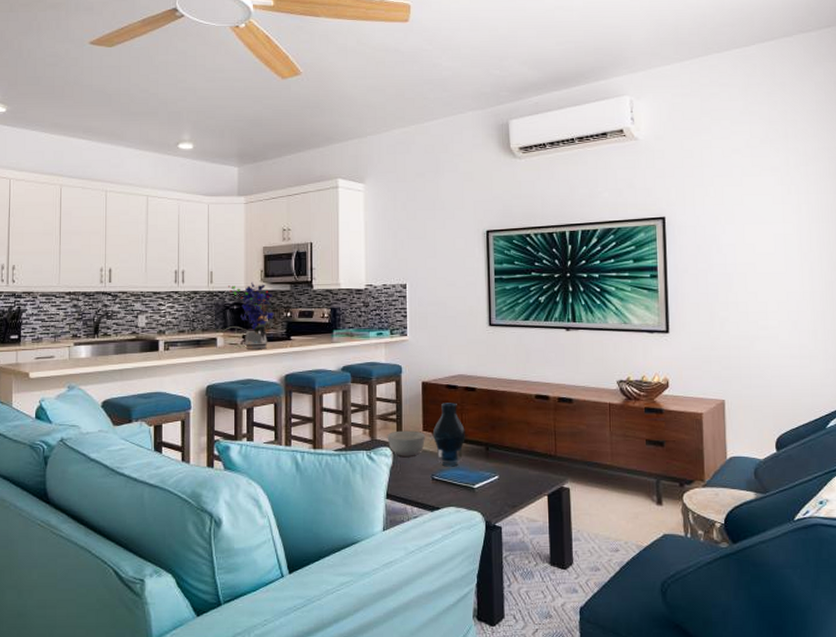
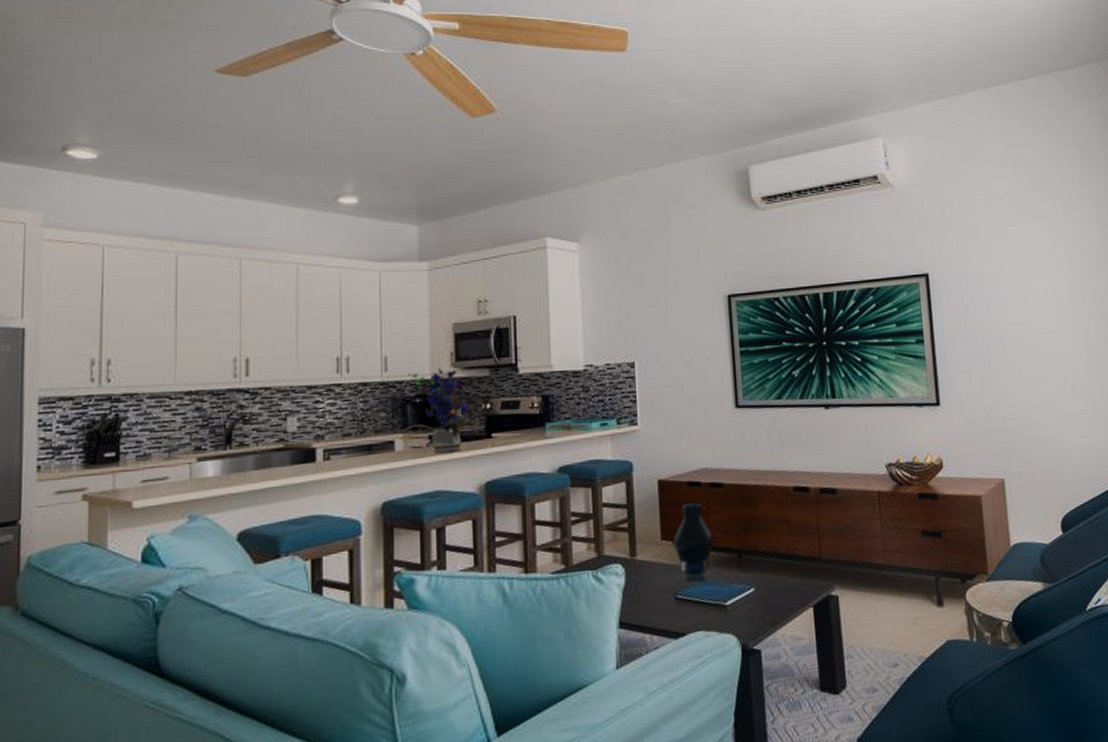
bowl: present [387,430,426,458] -> none [617,540,666,575]

